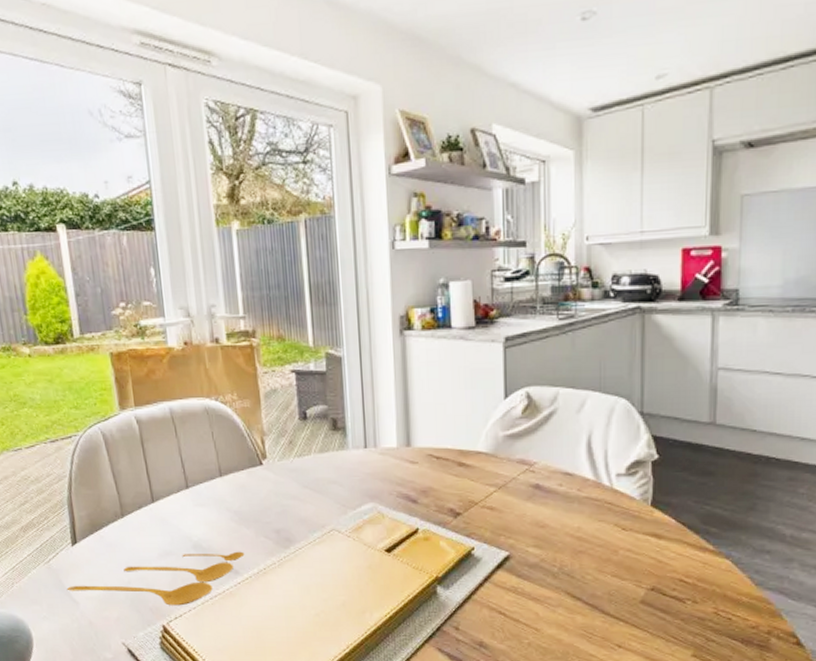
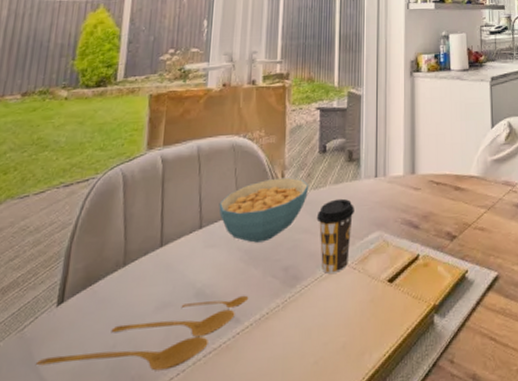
cereal bowl: none [201,443,293,505] -> present [219,177,309,243]
coffee cup: none [303,468,344,539] -> present [316,198,354,274]

